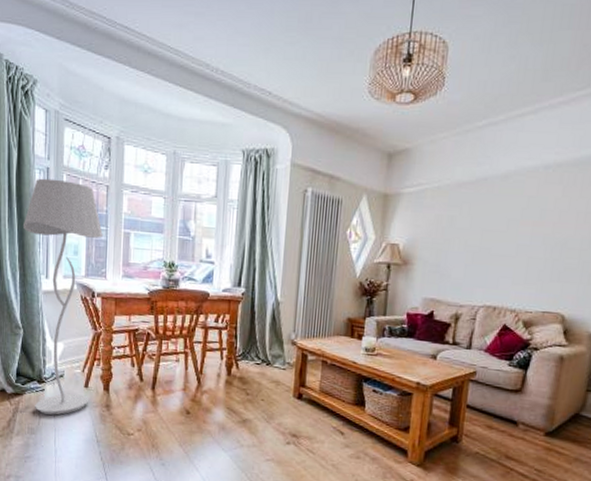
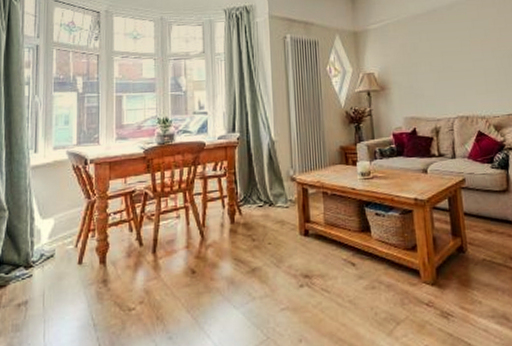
floor lamp: present [23,178,103,415] -> none [11,54,94,304]

